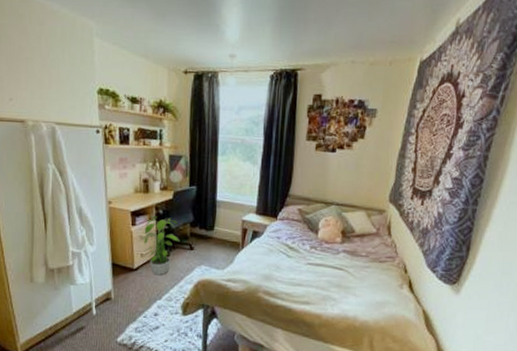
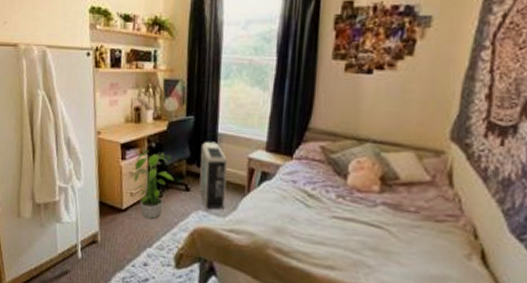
air purifier: none [202,207,226,265] -> present [199,141,228,211]

